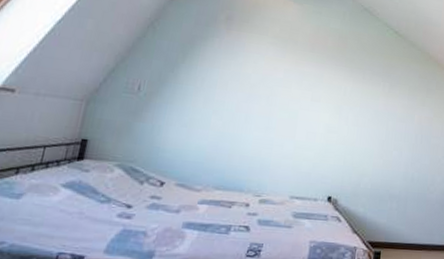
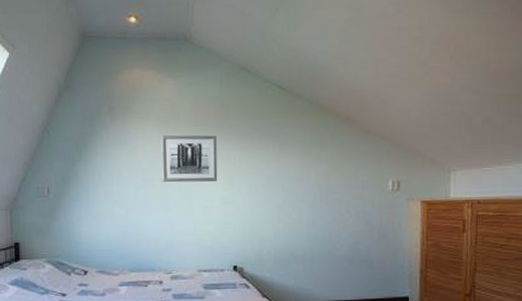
wall art: none [269,54,332,109] -> present [161,134,218,183]

